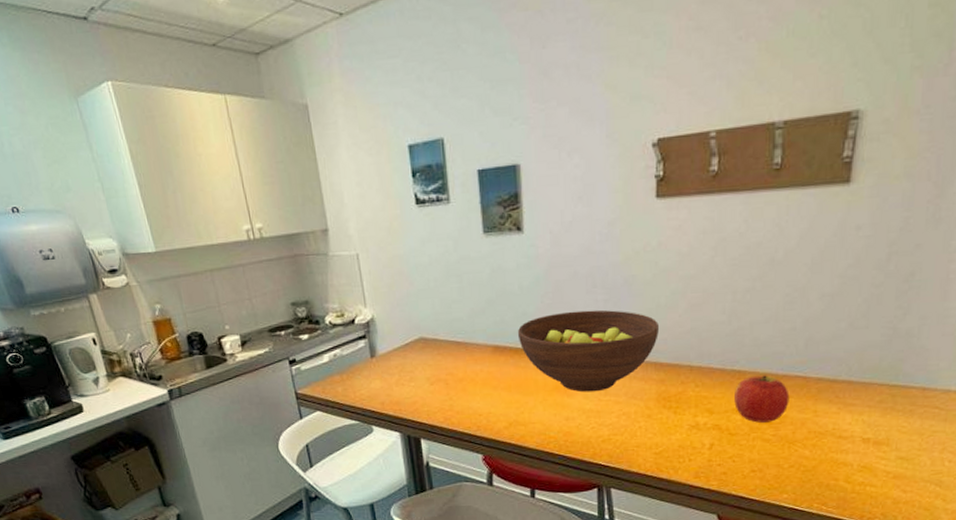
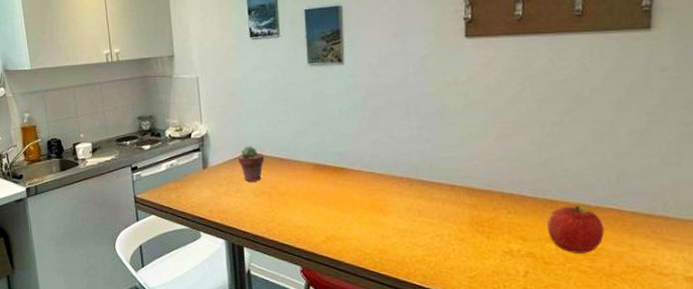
potted succulent: none [409,330,439,369] -> present [238,146,265,182]
fruit bowl: present [518,310,659,392] -> none [337,135,470,212]

